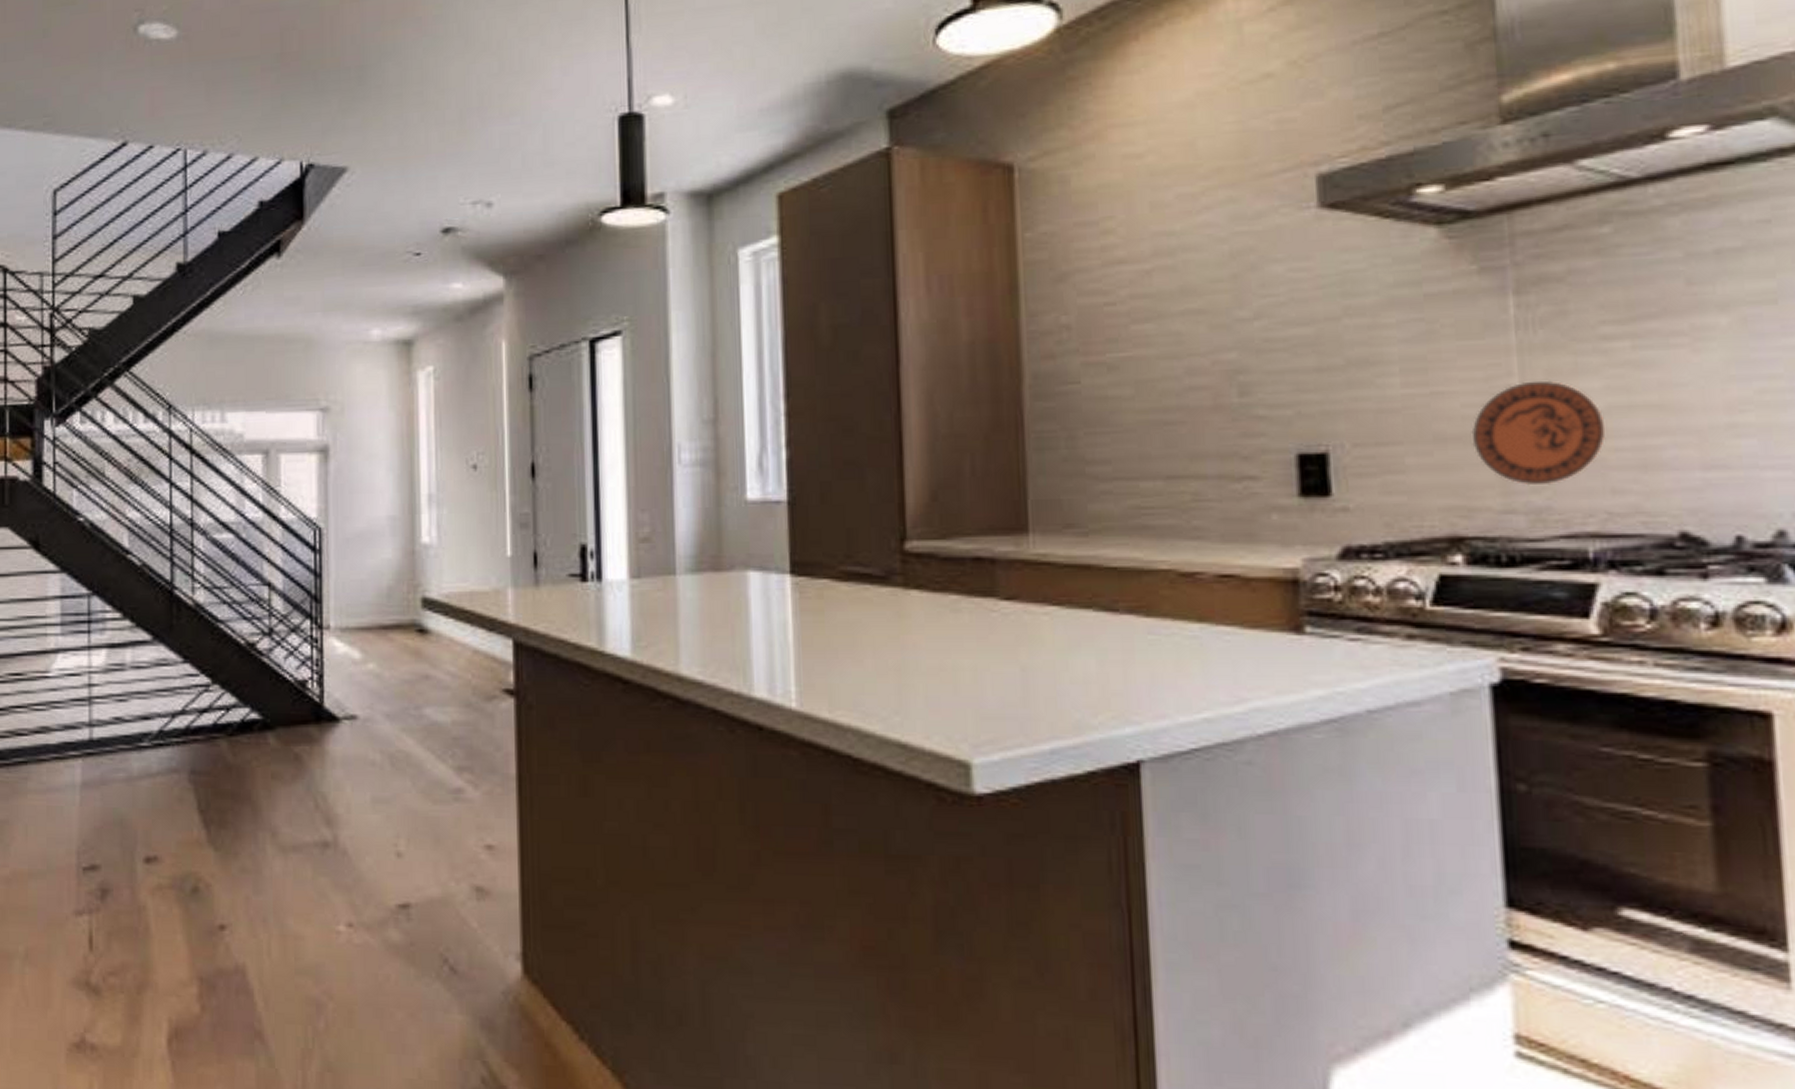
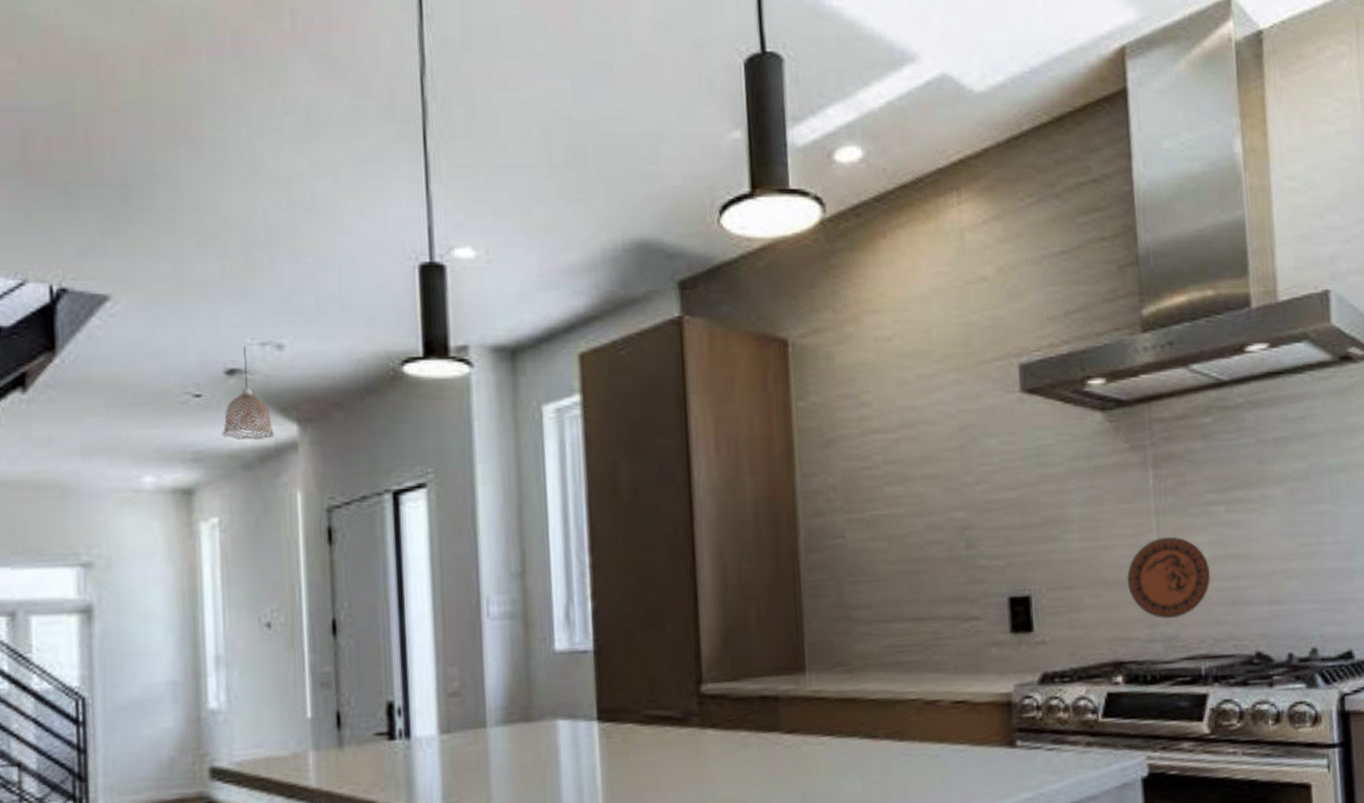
pendant lamp: none [437,206,483,294] -> present [221,346,274,441]

